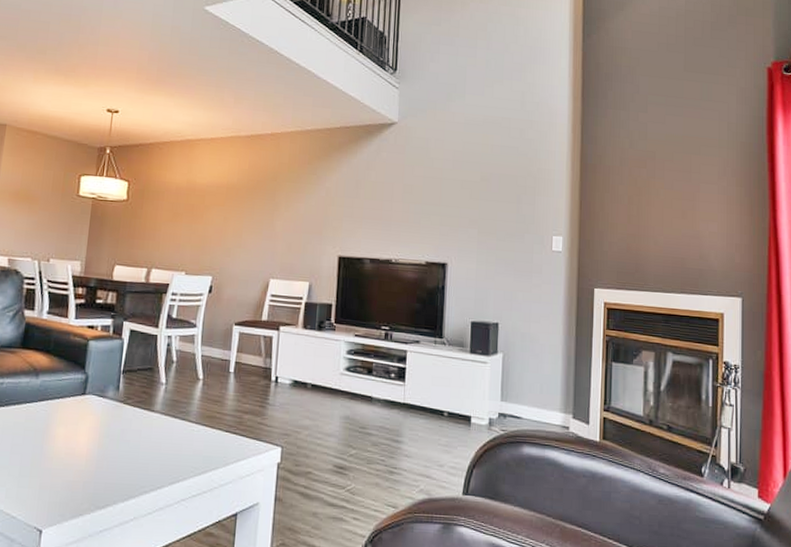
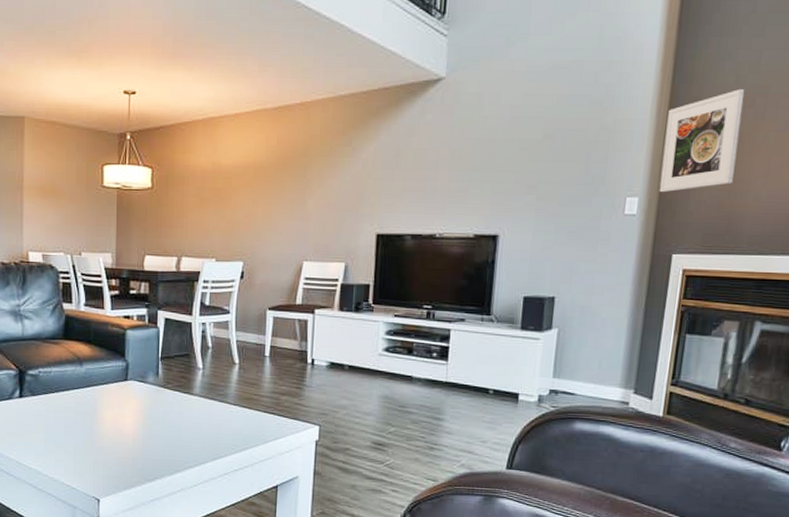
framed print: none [578,152,638,234] -> present [659,89,745,193]

